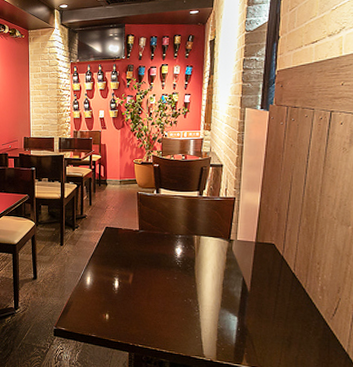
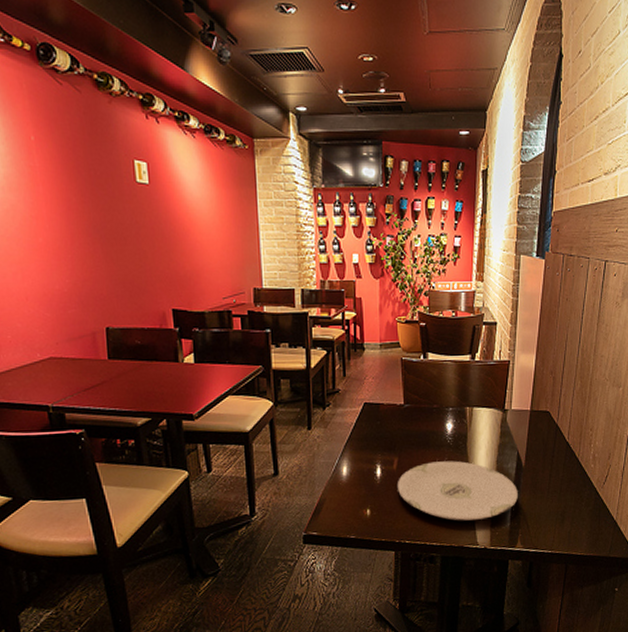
plate: none [132,280,243,335] -> present [398,460,518,521]

